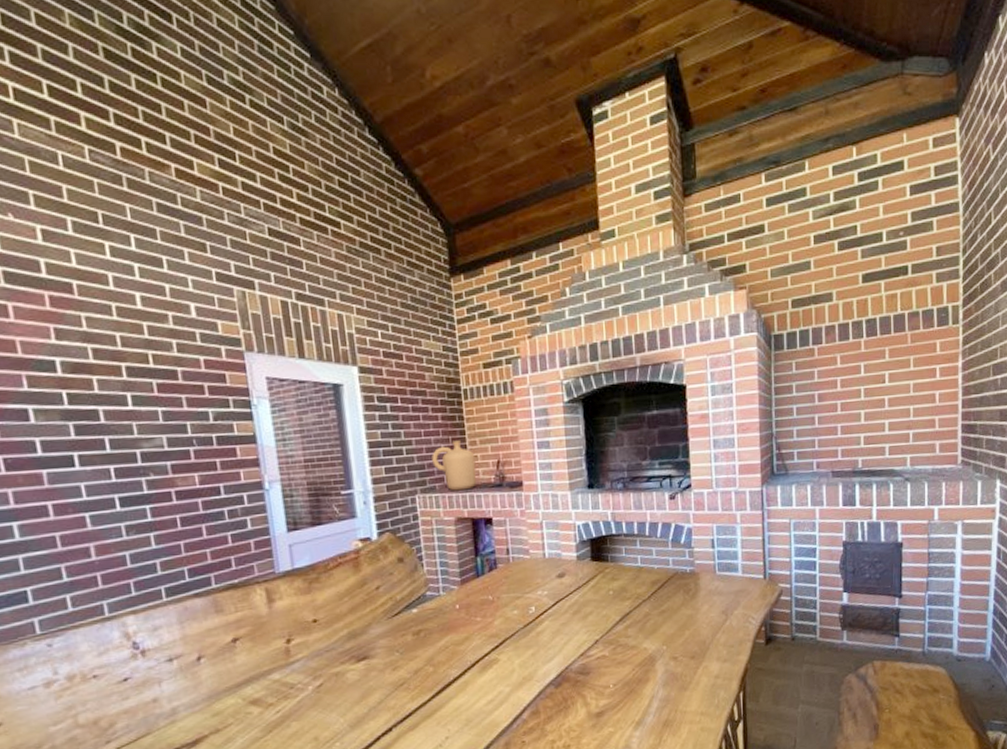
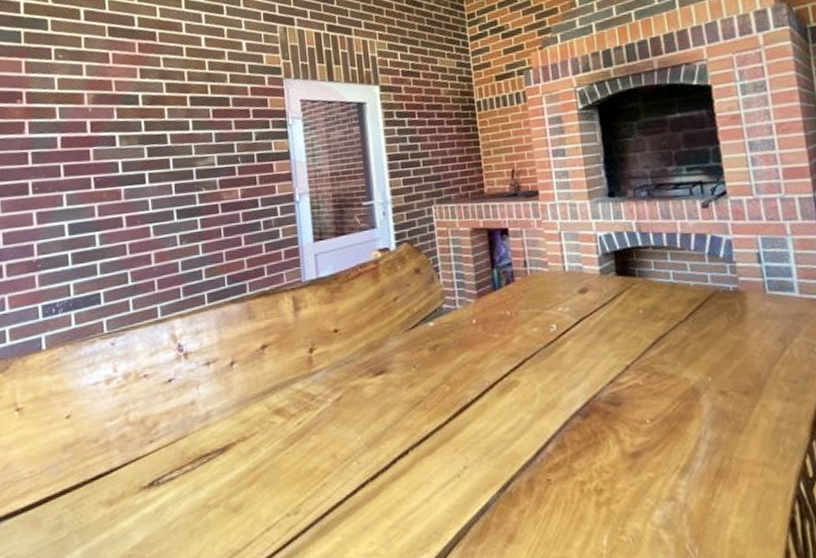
water jug: present [431,440,477,491] -> none [447,151,492,201]

